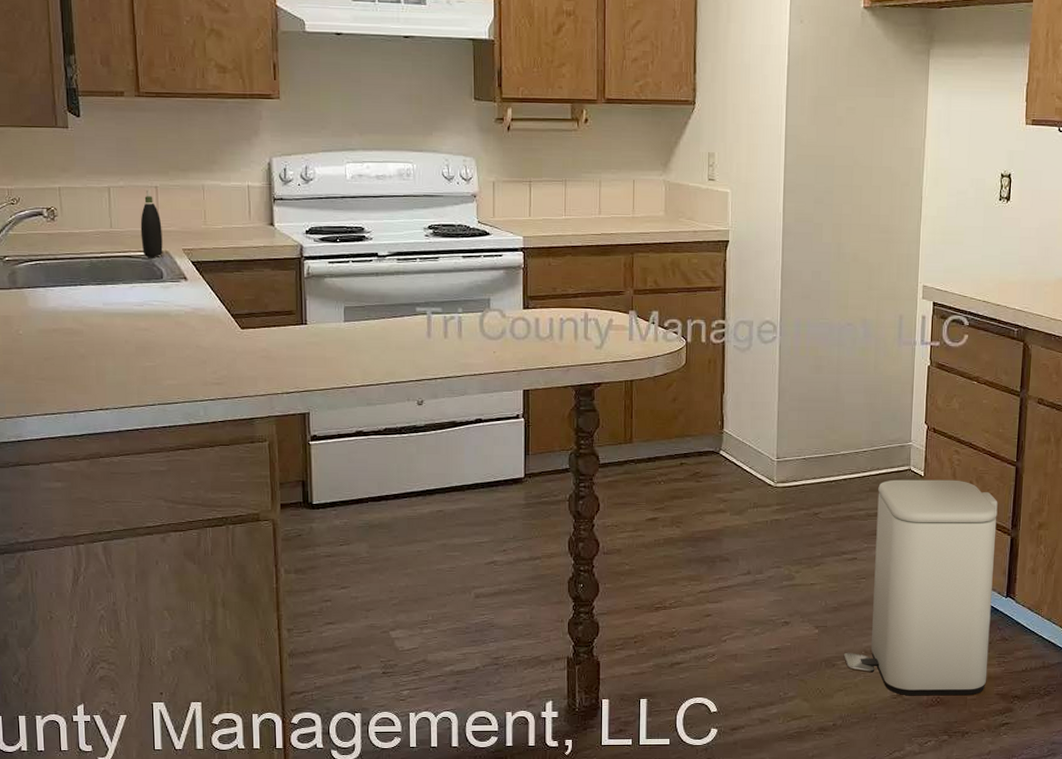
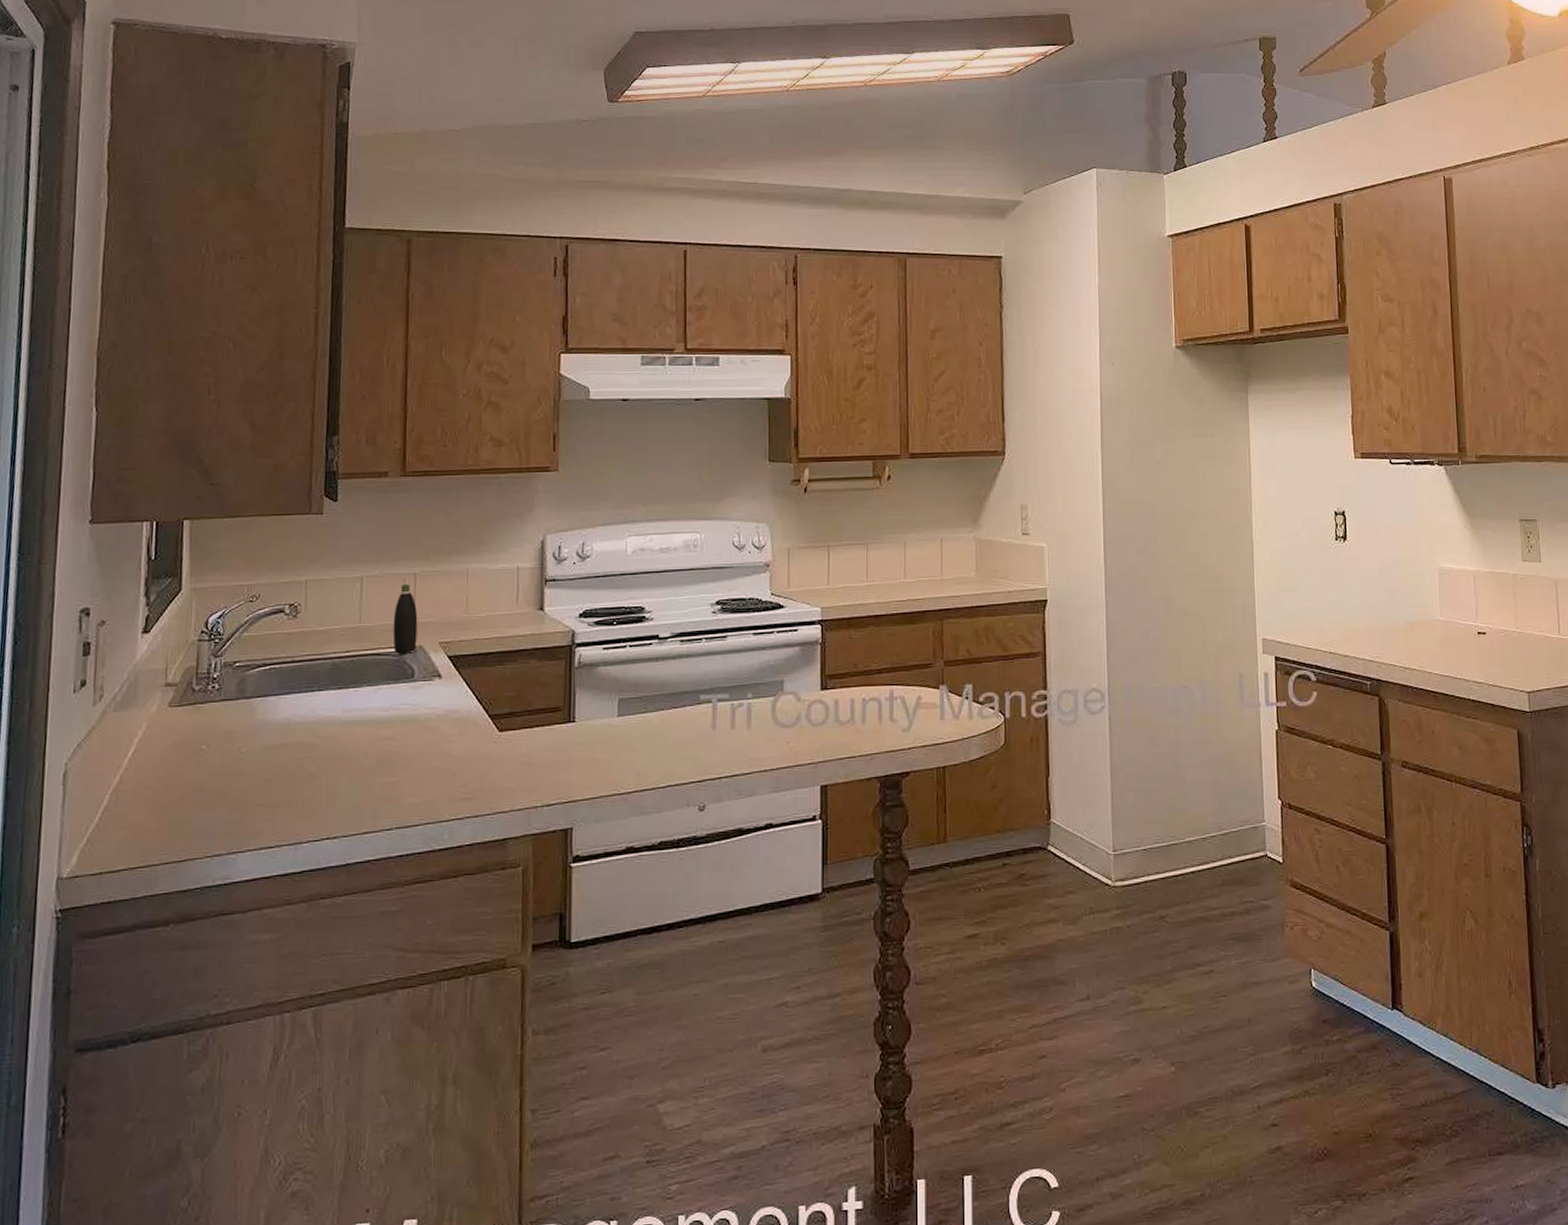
pedal bin: present [843,479,998,696] -> none [1206,865,1381,1149]

